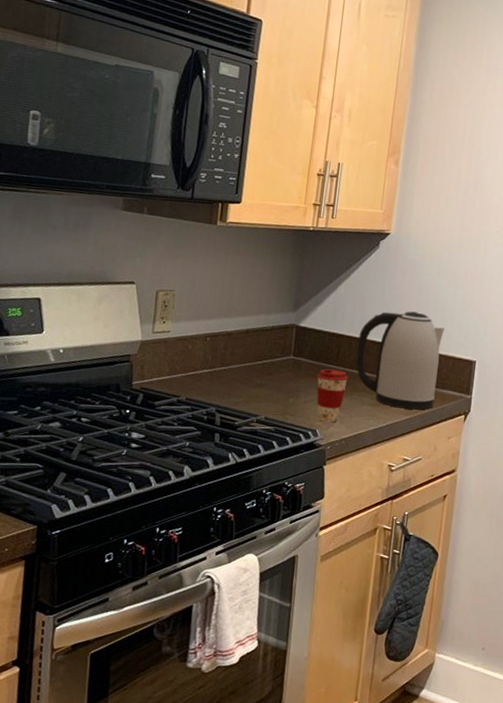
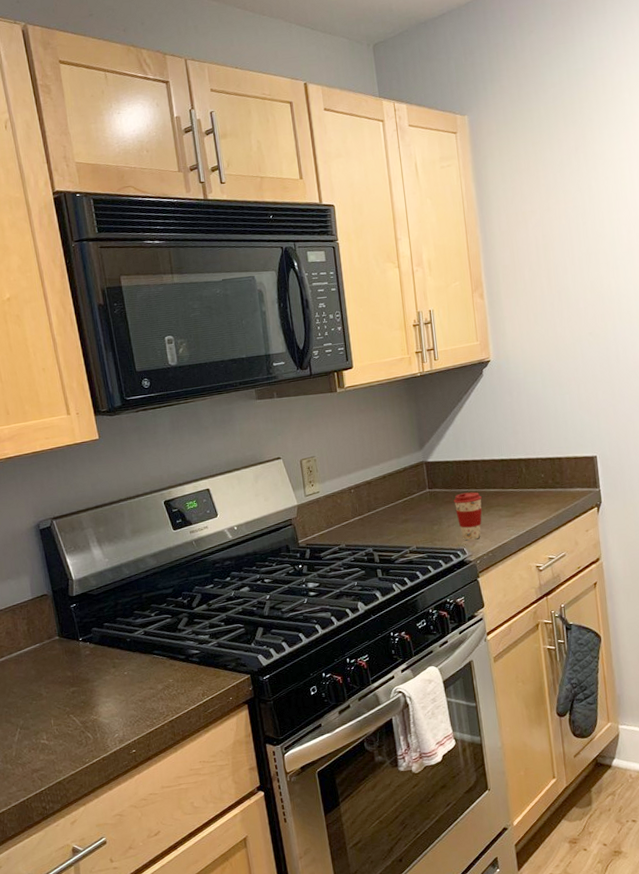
kettle: present [355,311,444,410] -> none [482,424,566,514]

